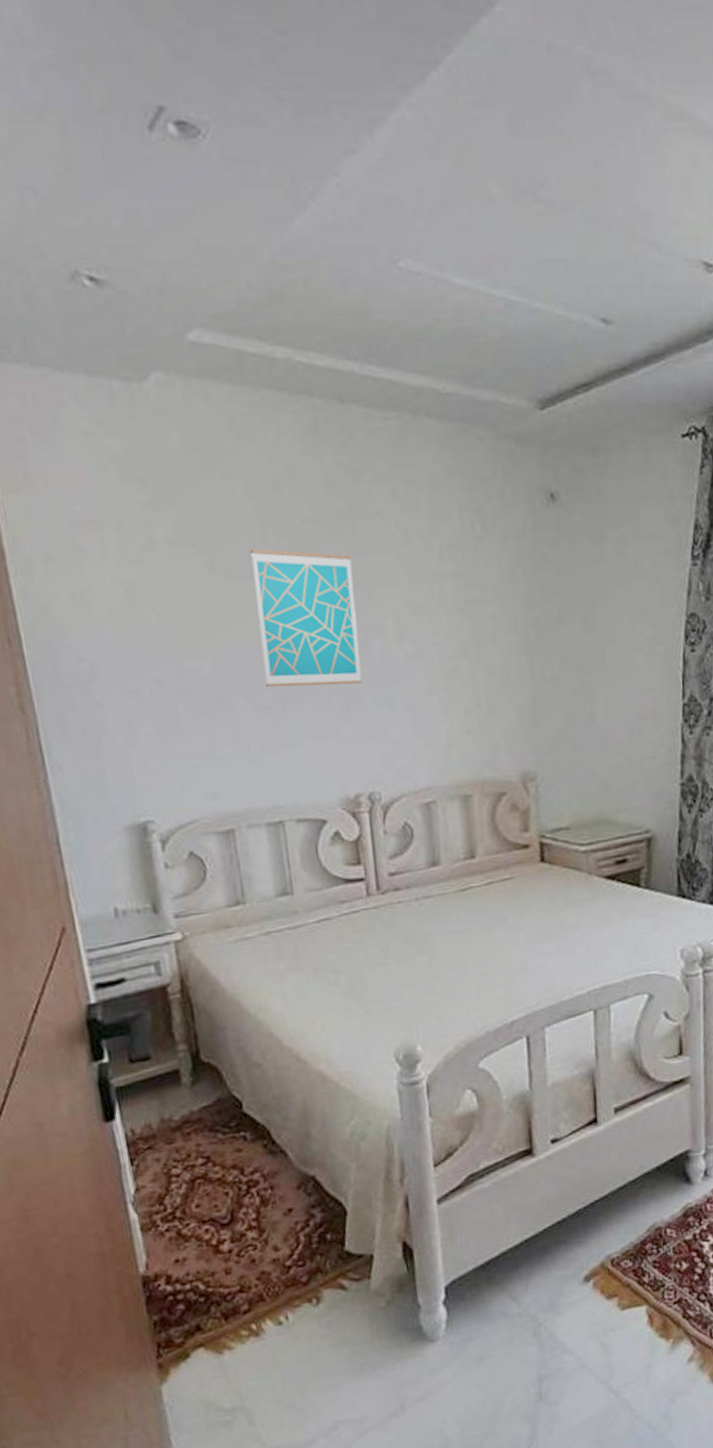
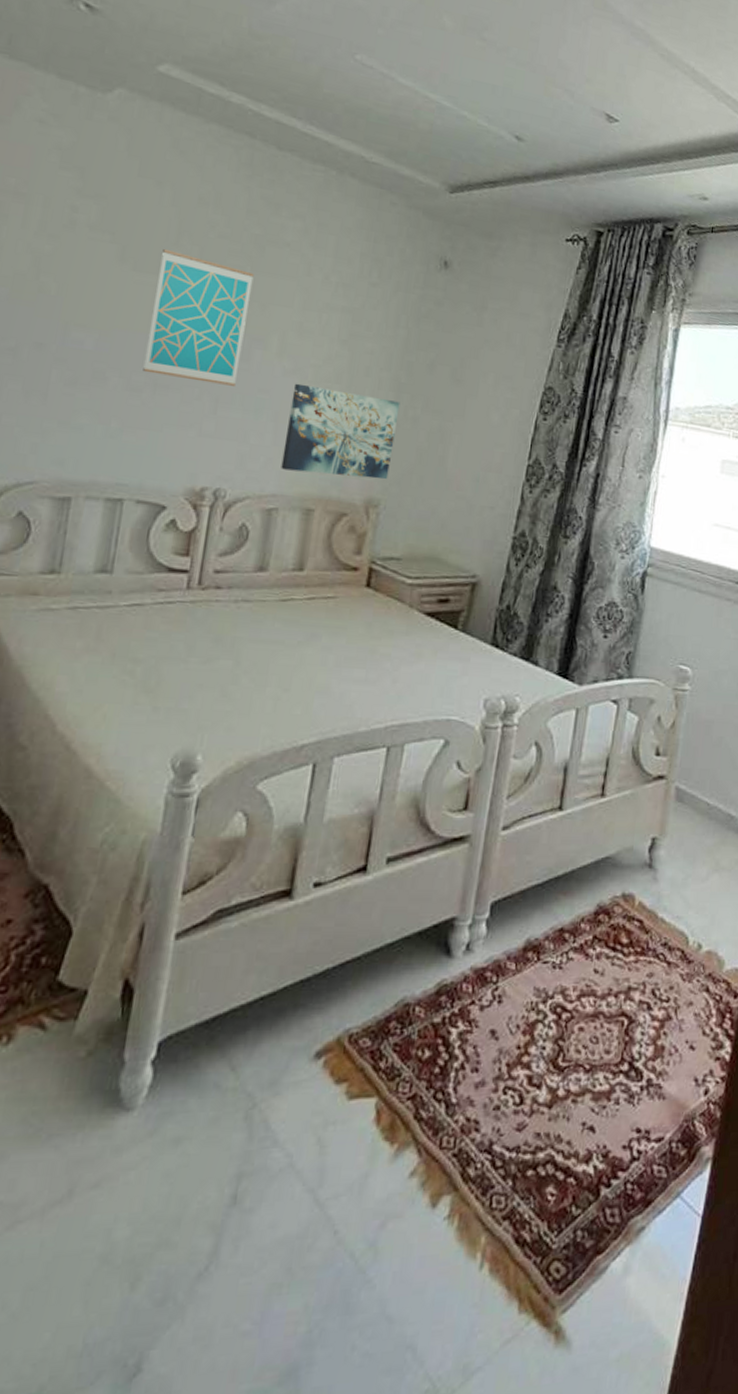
wall art: none [421,664,539,760] -> present [281,383,400,480]

